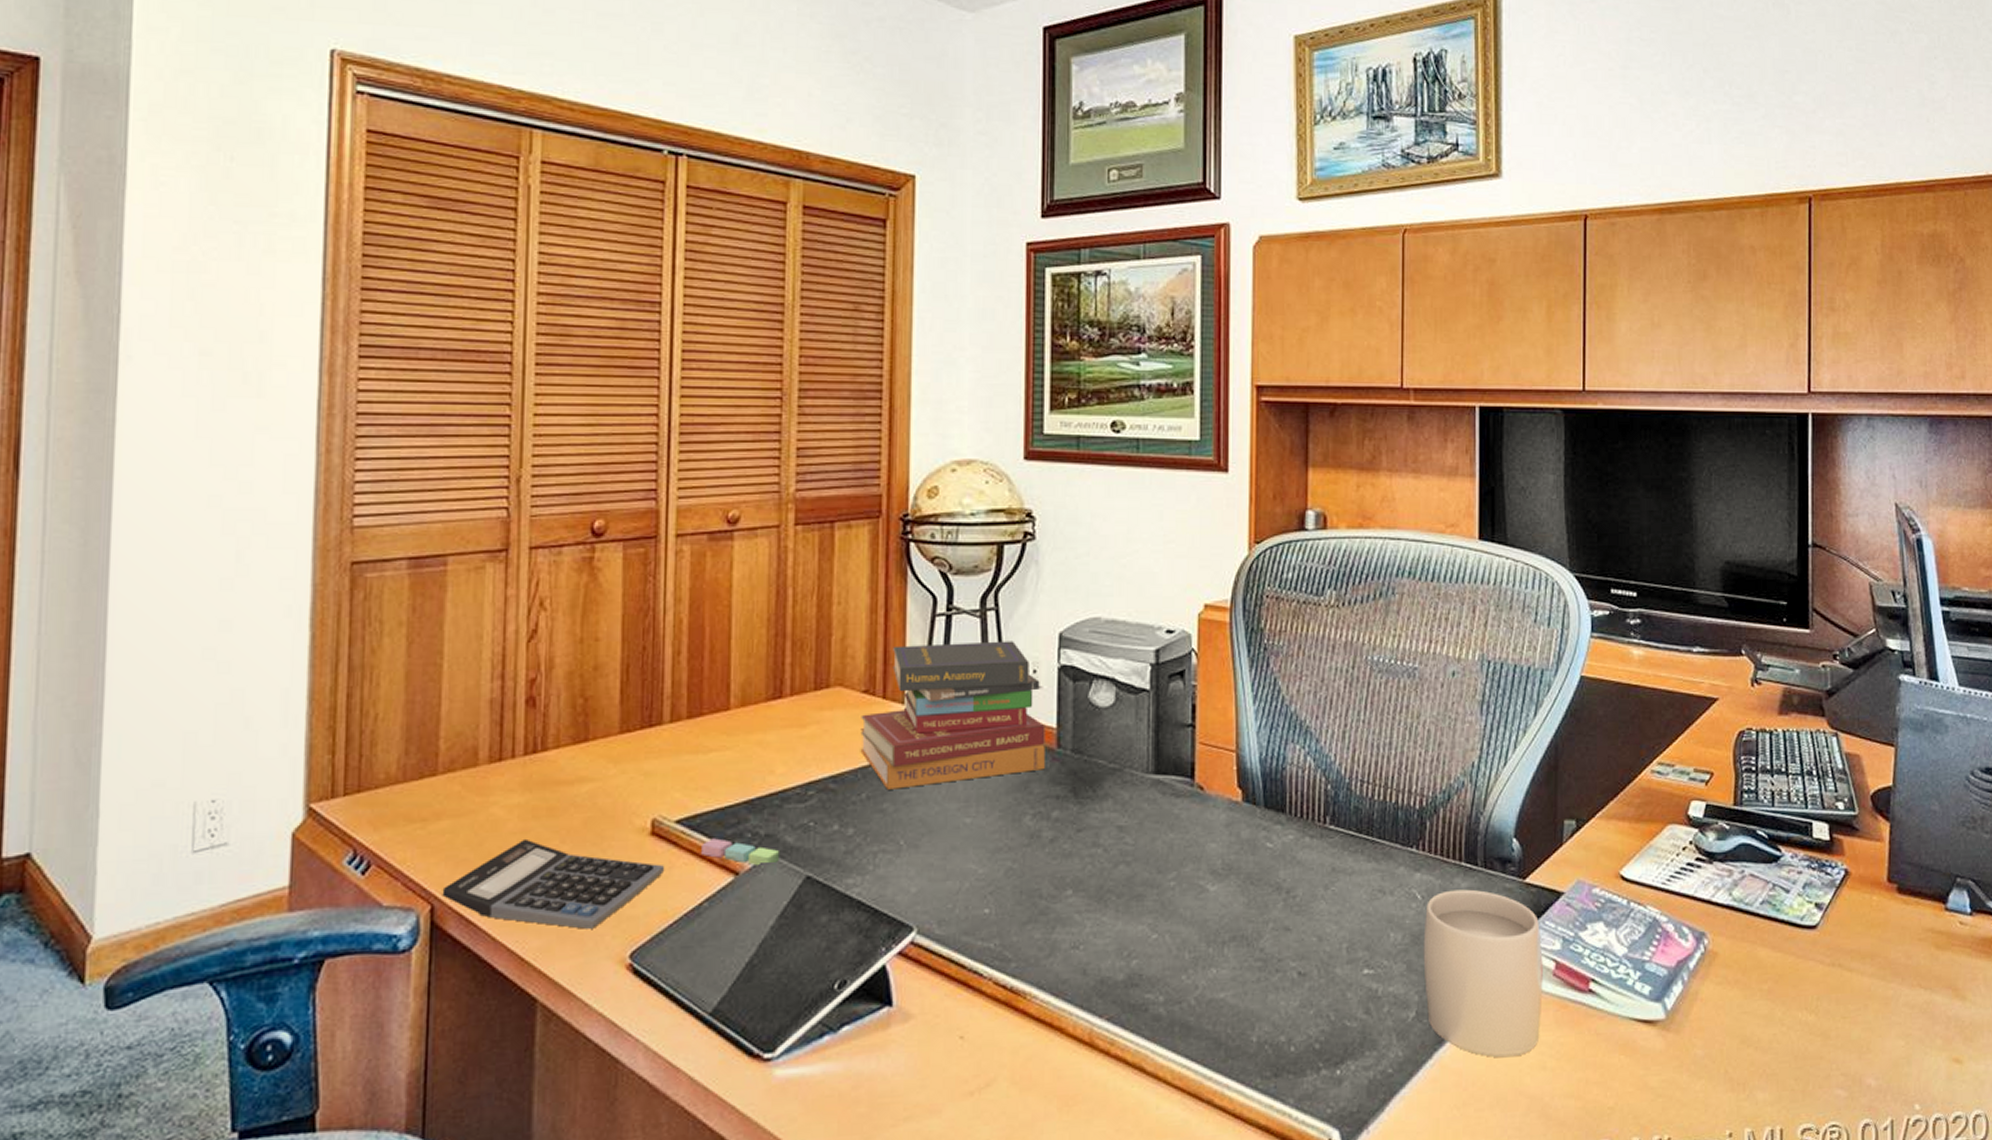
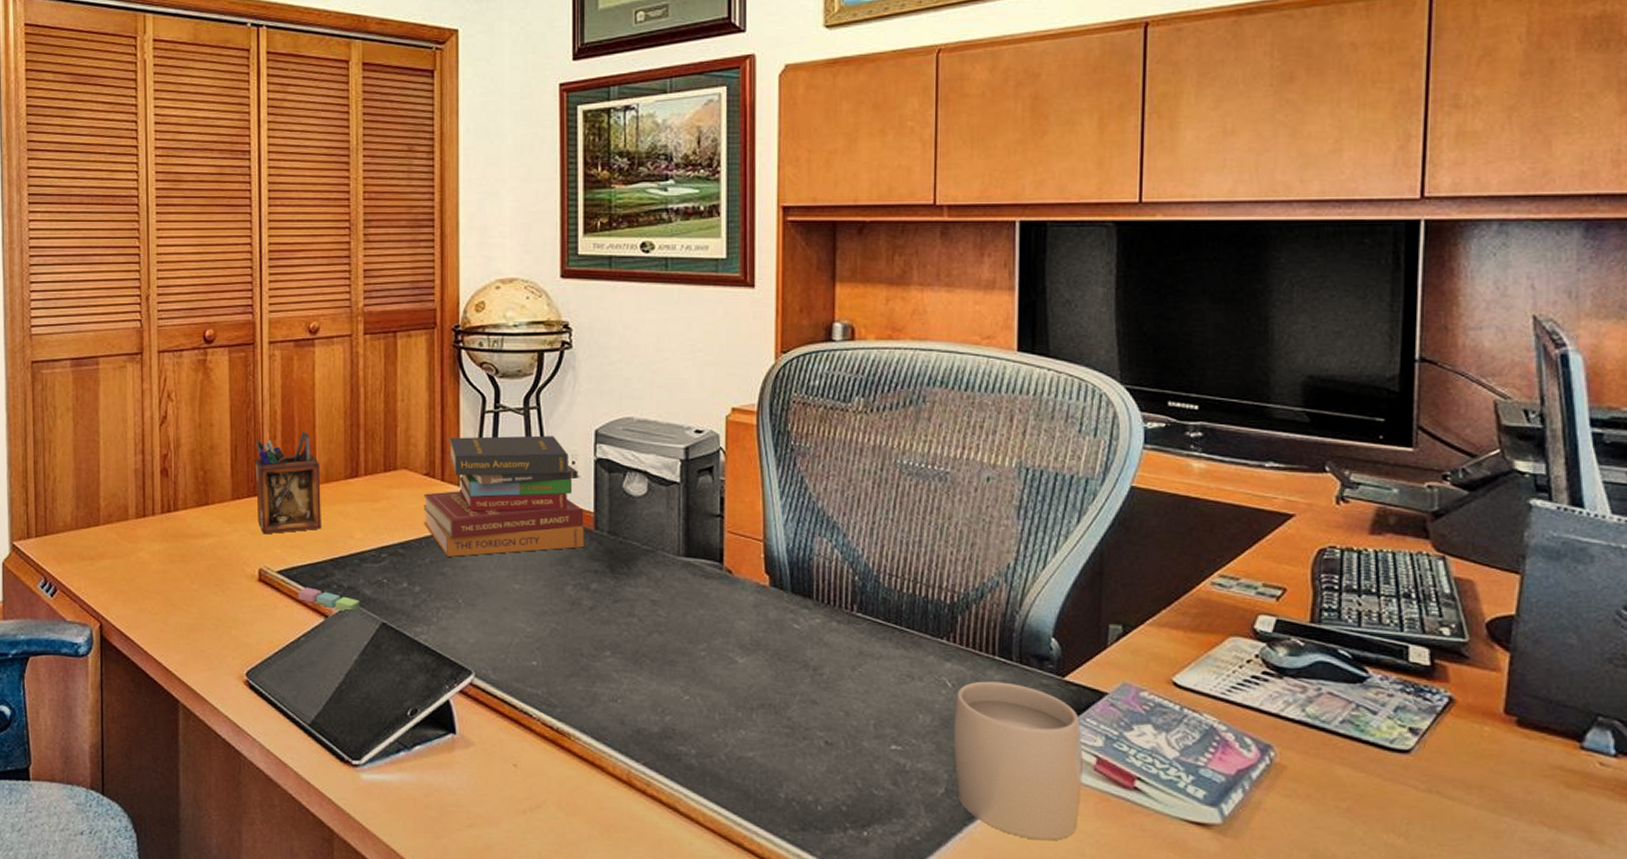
calculator: present [442,838,665,929] -> none [107,577,271,651]
desk organizer: none [652,645,736,775] -> present [256,432,321,535]

